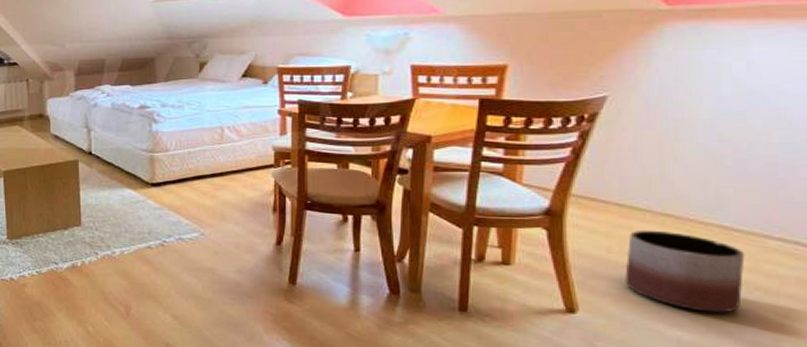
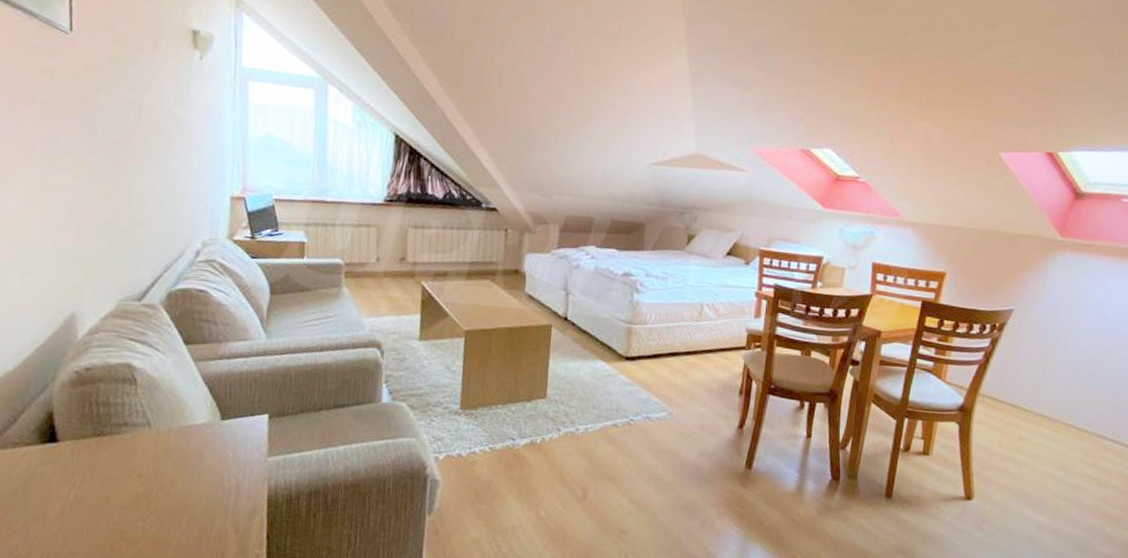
planter: present [625,230,745,313] -> none [1009,428,1089,501]

